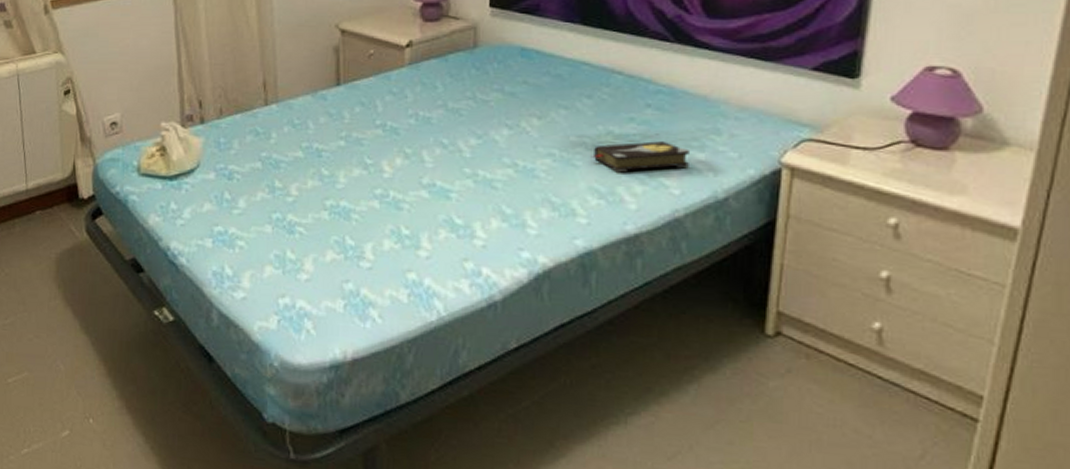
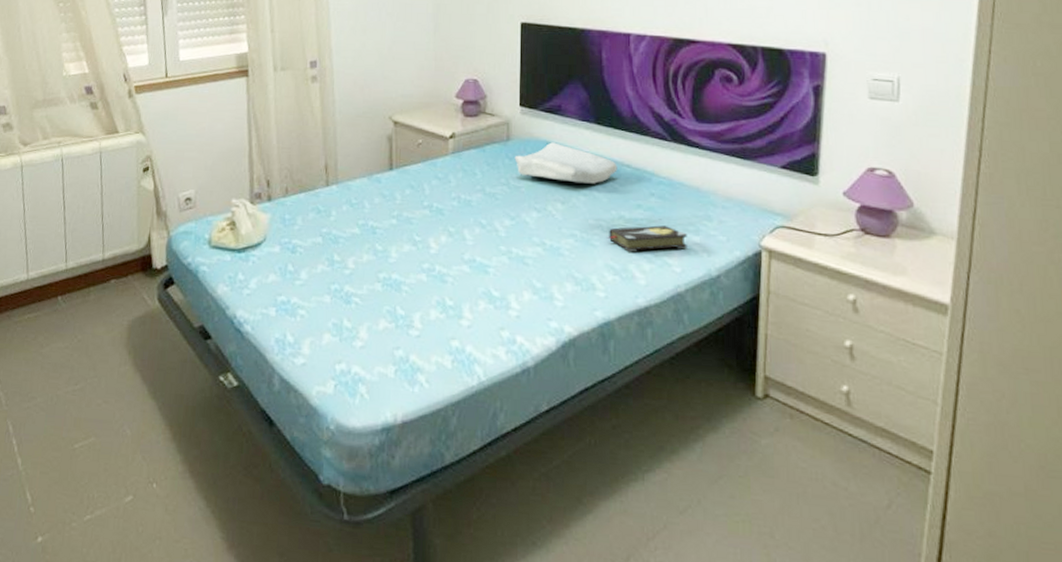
soap bar: none [482,48,607,95] -> present [514,142,617,184]

